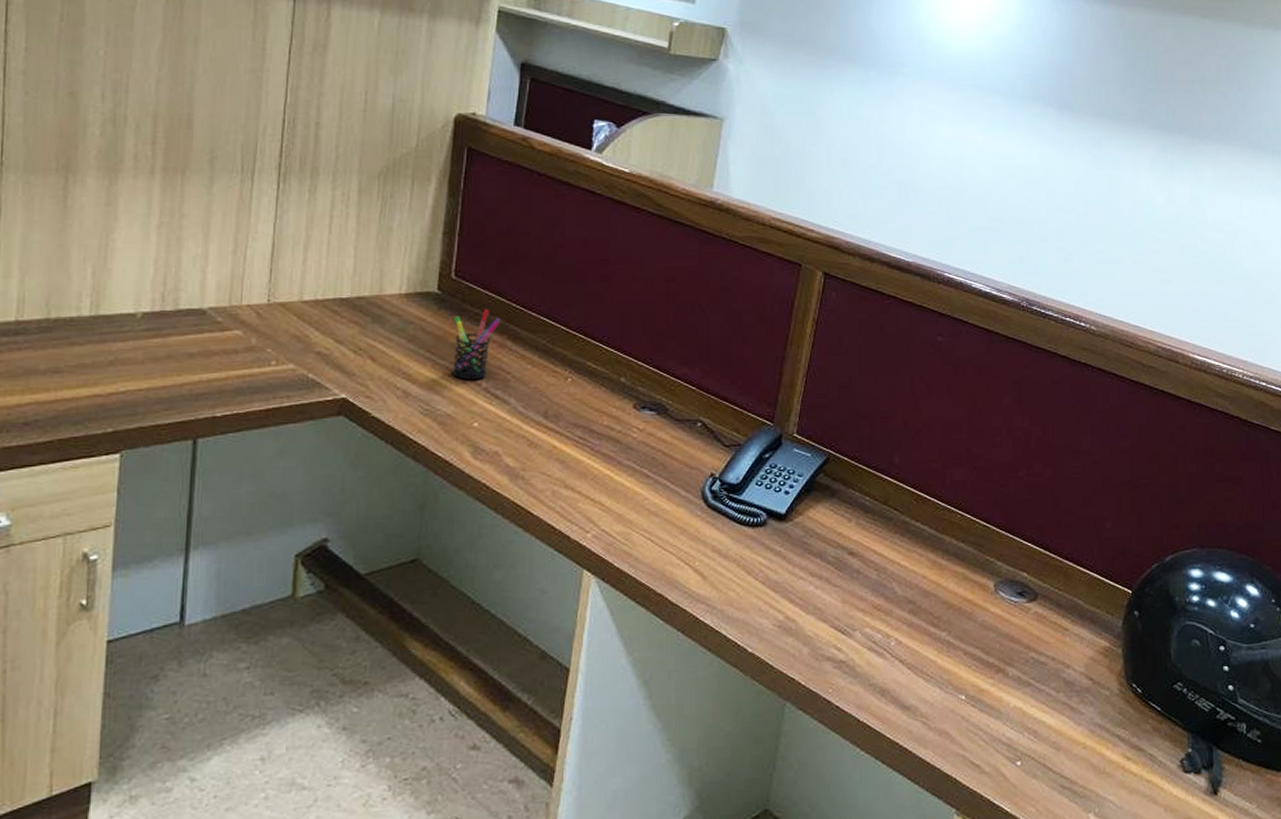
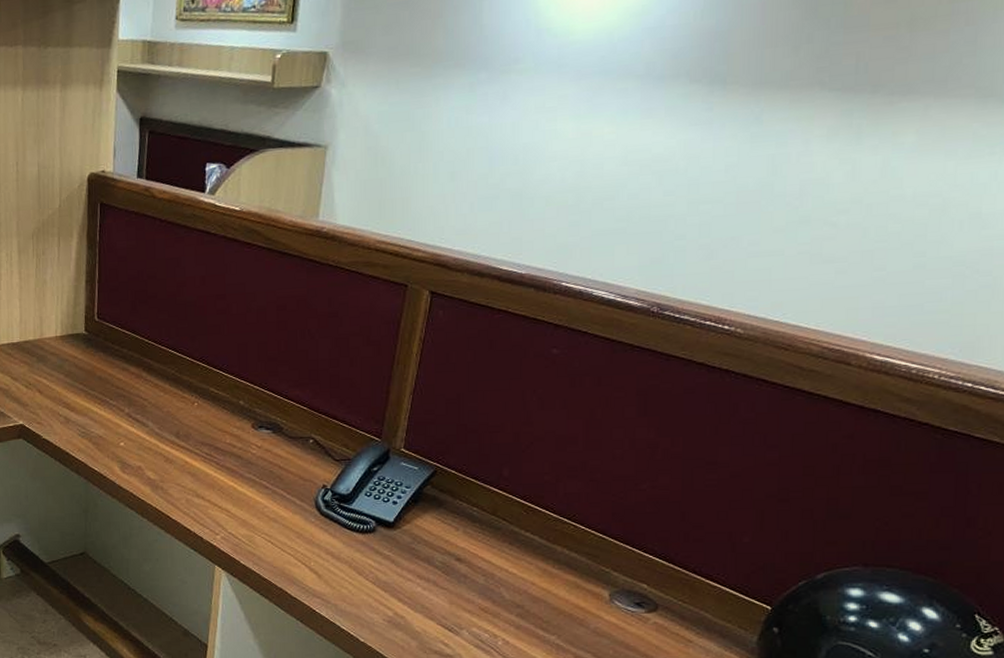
pen holder: present [451,309,501,380] -> none [99,345,137,407]

